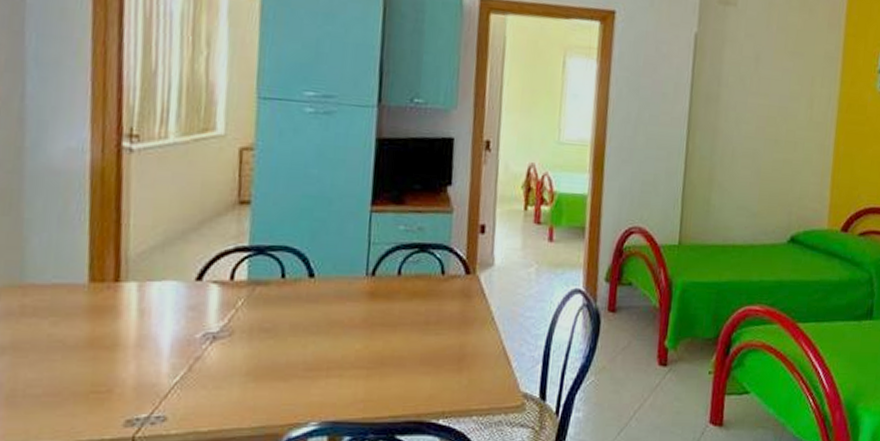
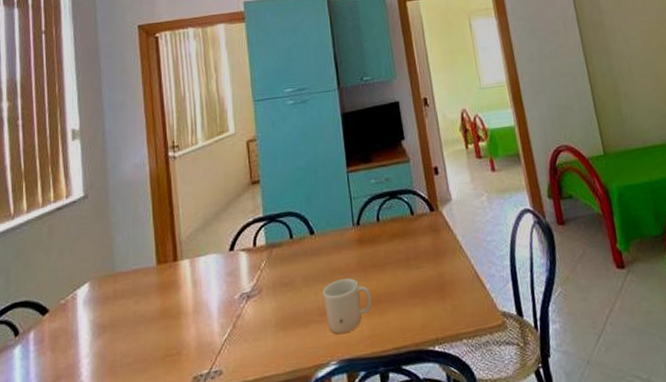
mug: none [312,334,375,394] -> present [322,278,372,335]

